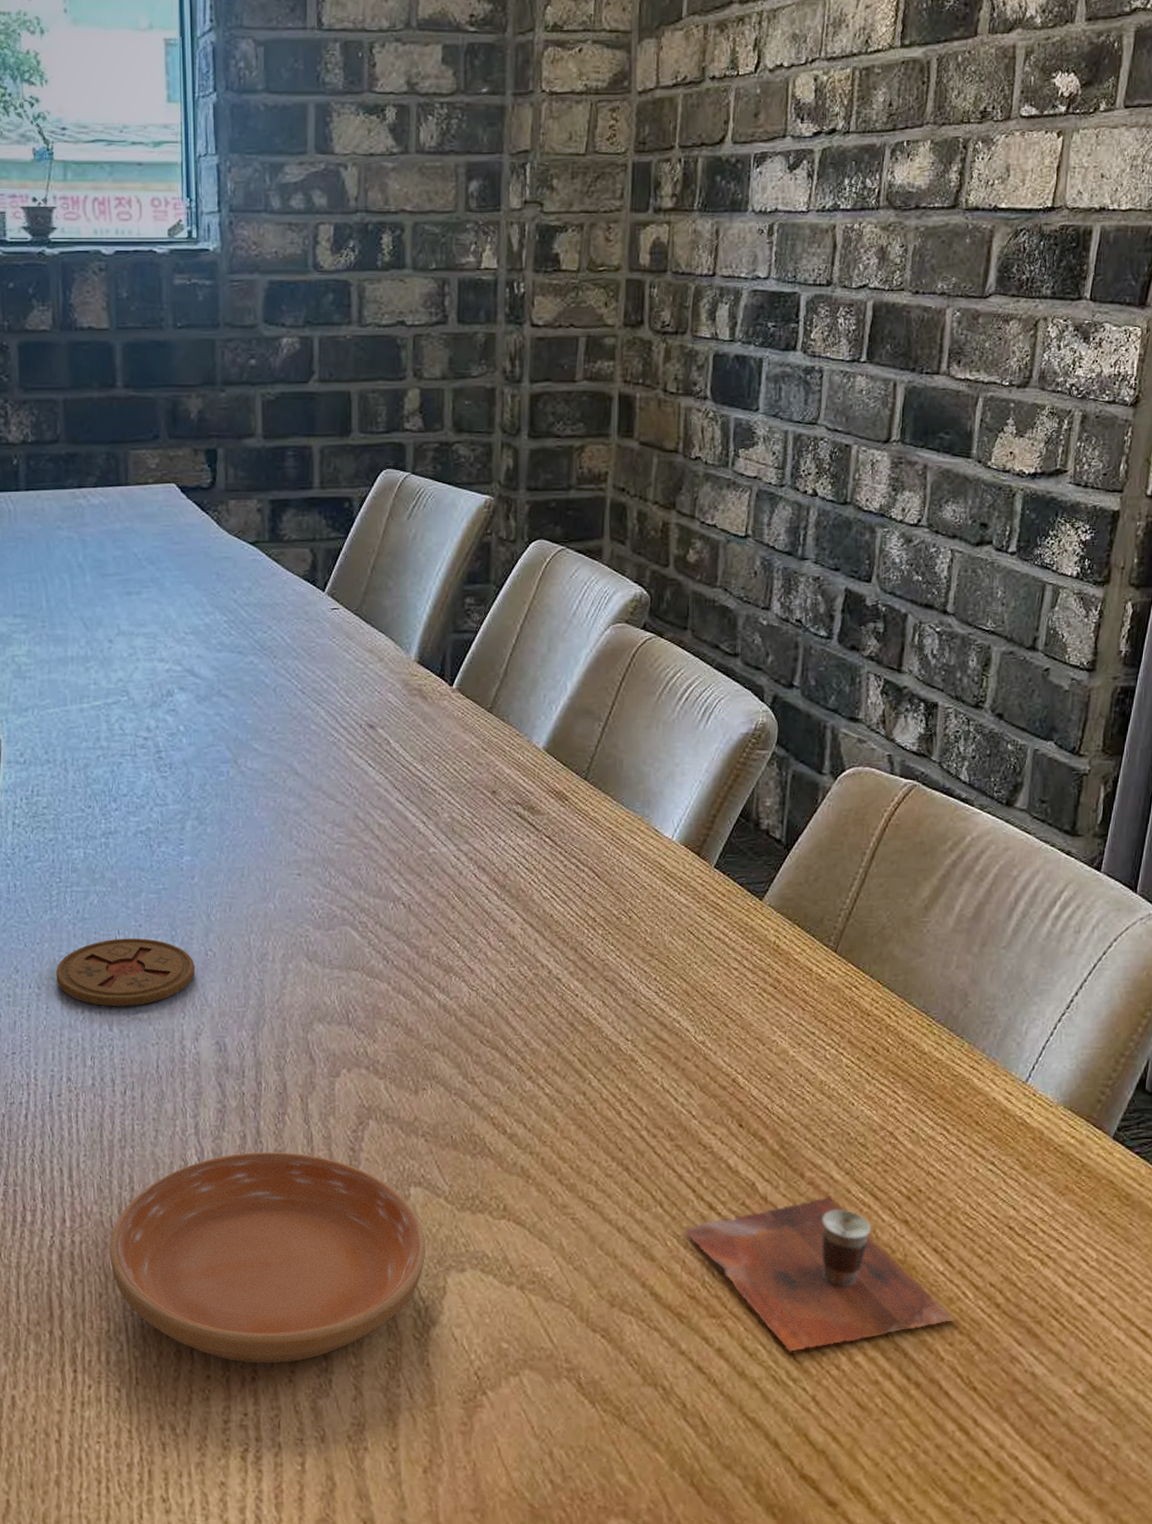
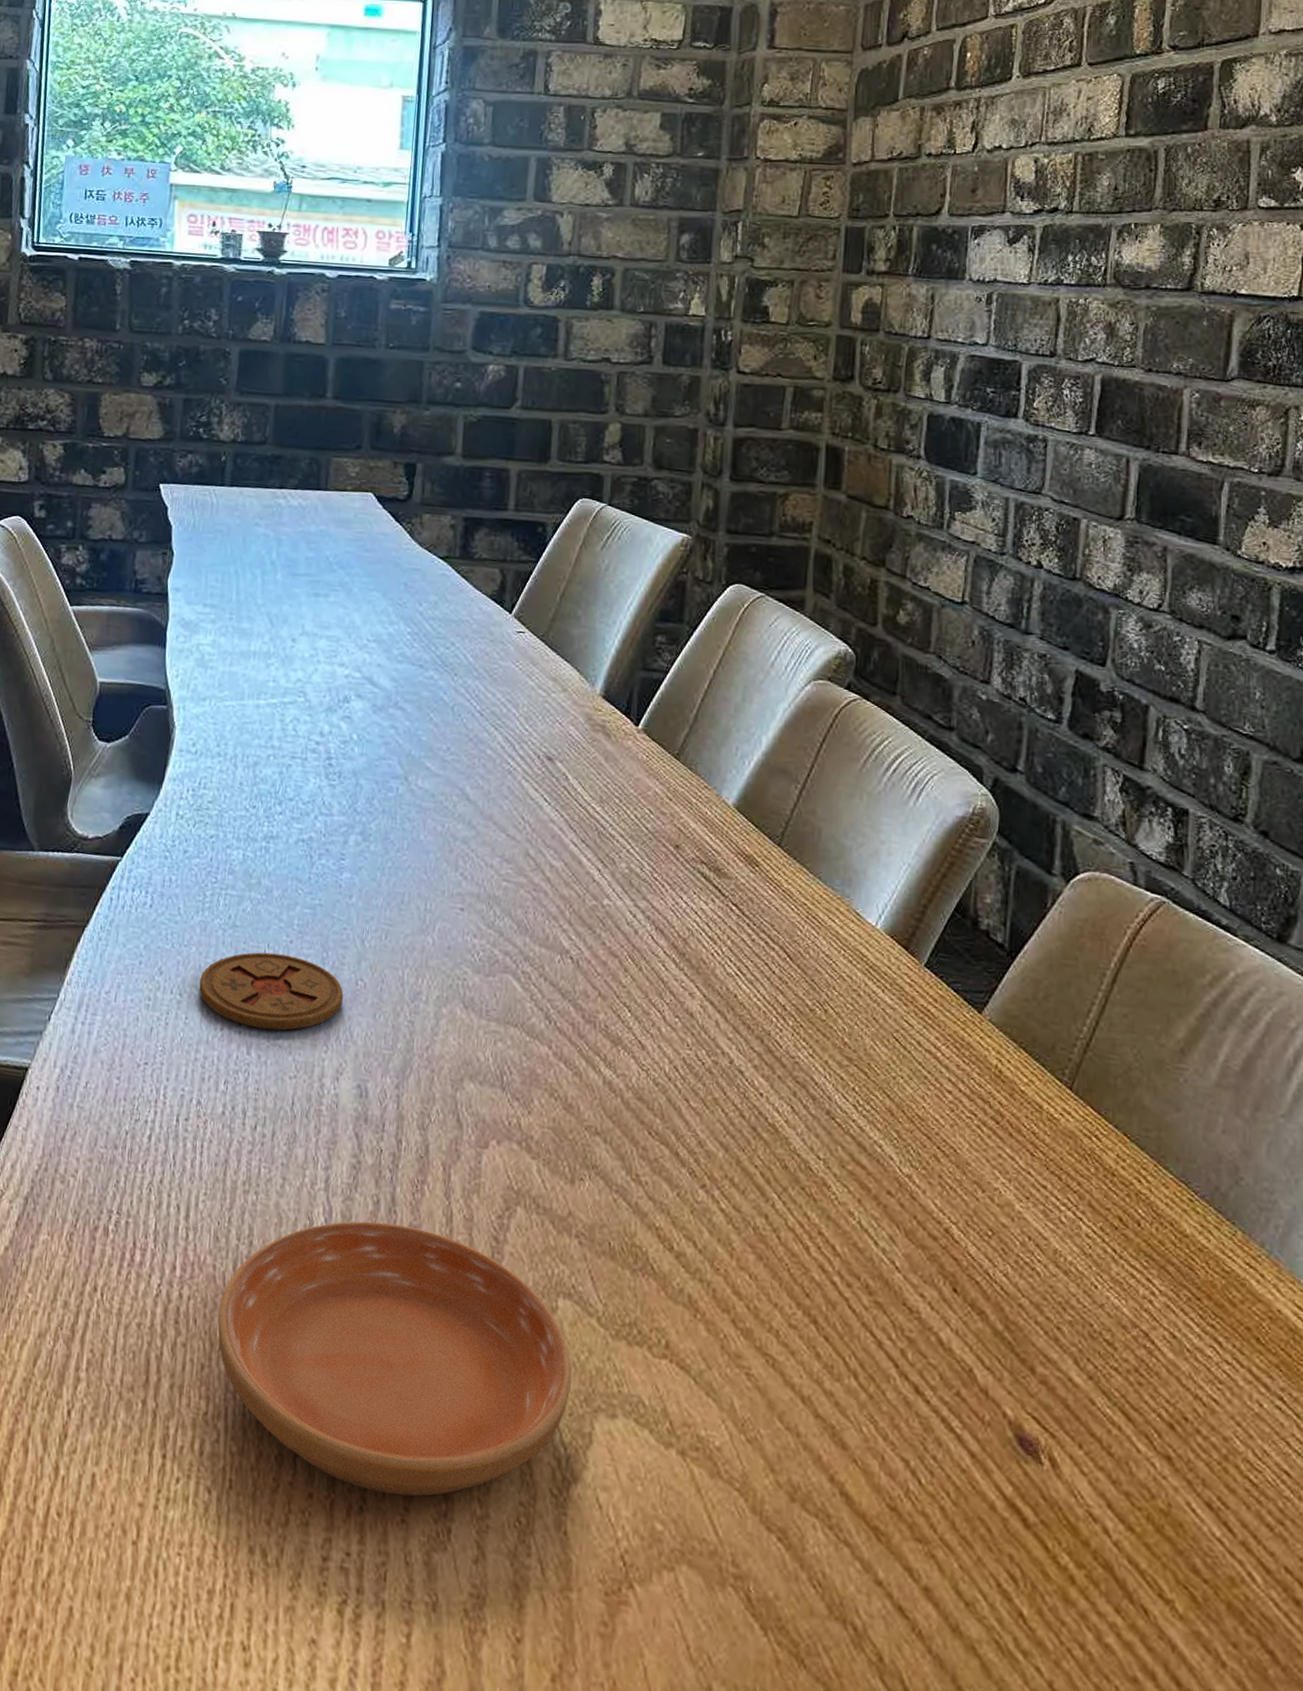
cup: present [685,1197,956,1353] -> none [885,1404,1240,1614]

